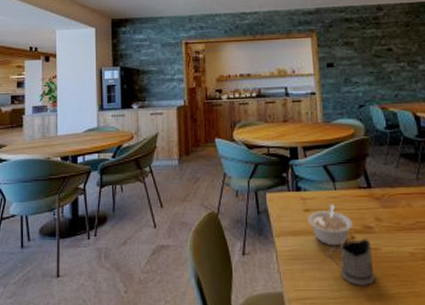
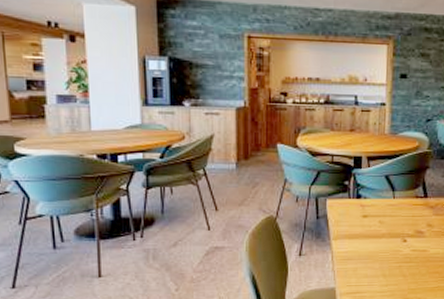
legume: present [307,203,353,247] -> none [365,211,406,249]
tea glass holder: present [329,239,375,286] -> none [381,242,420,281]

